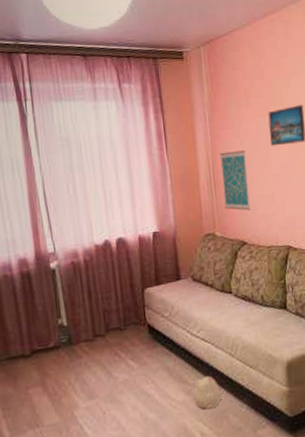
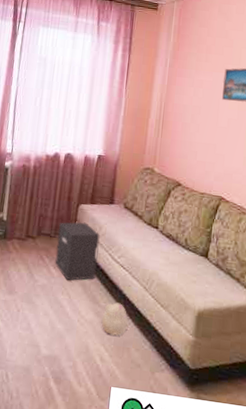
speaker: none [126,306,178,369] -> present [55,222,100,281]
wall art: present [219,150,251,211] -> none [168,96,197,155]

